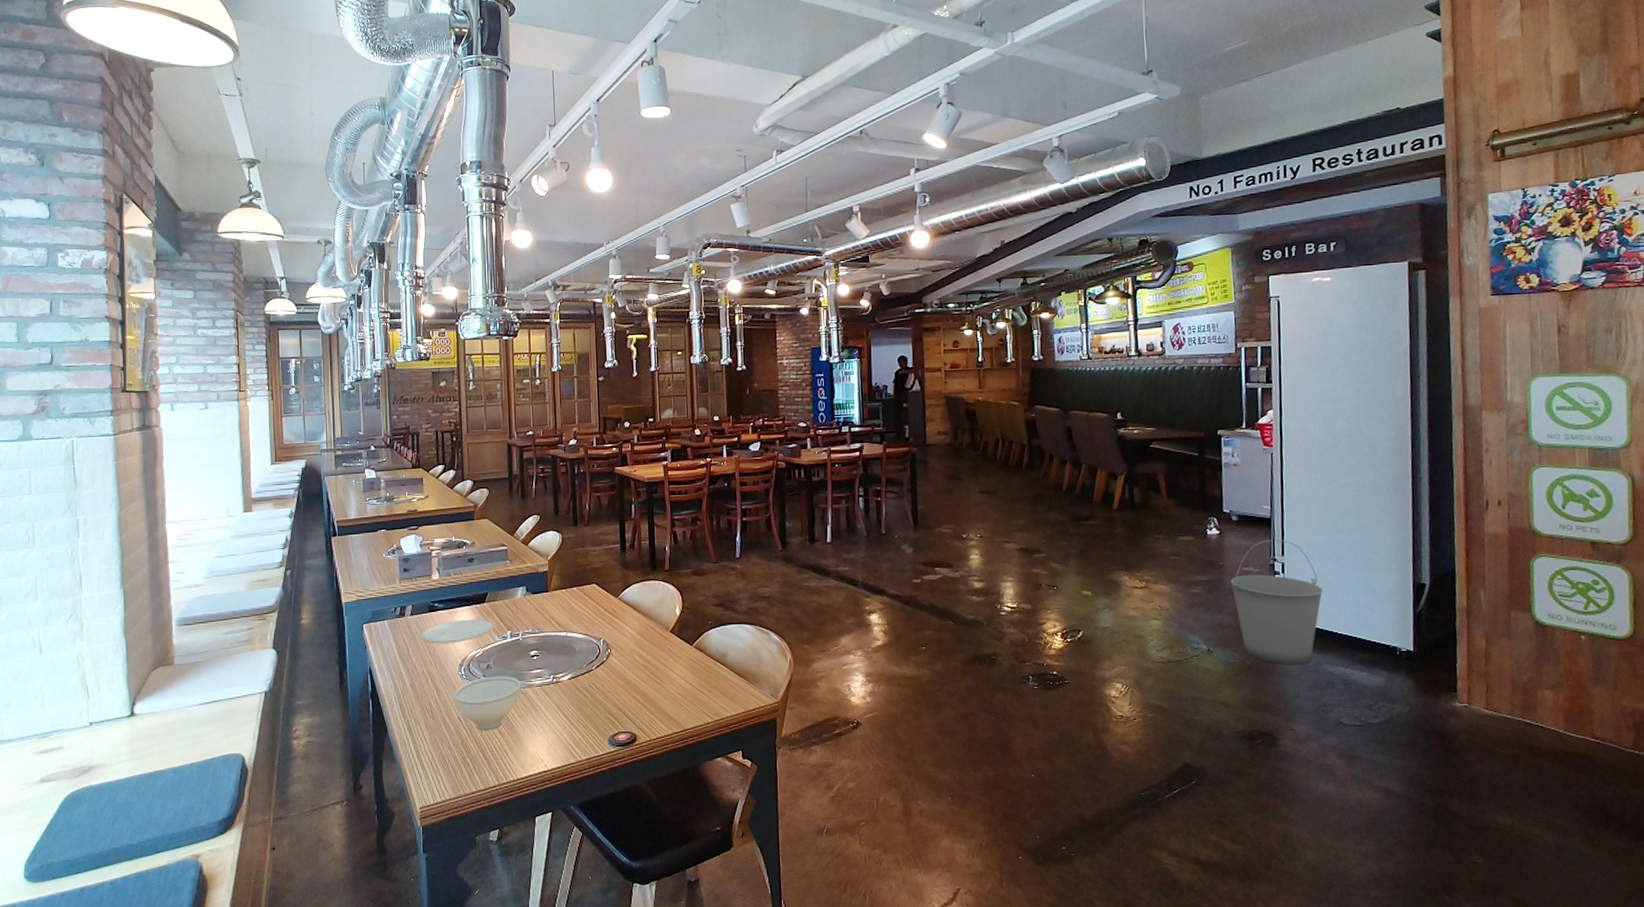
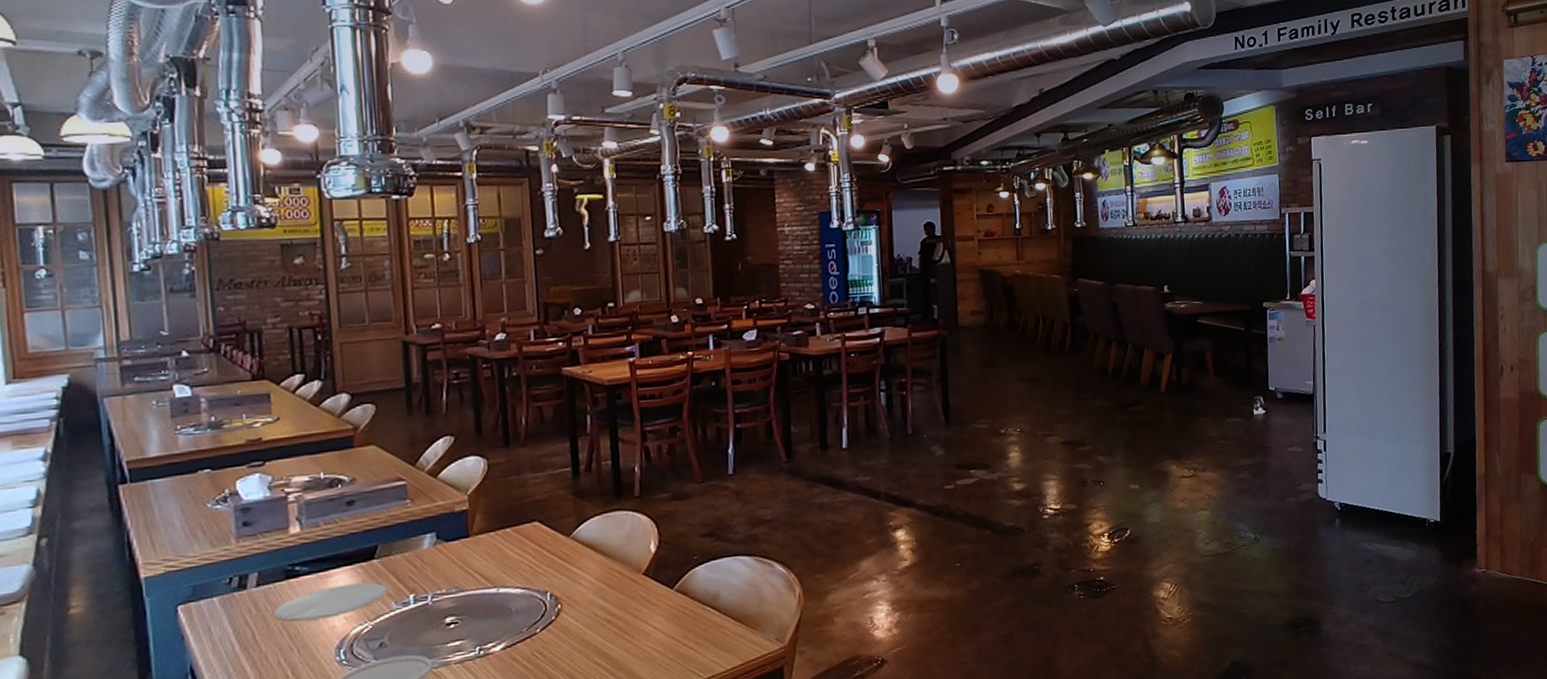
bucket: present [1231,539,1323,665] -> none [1277,416,1361,547]

